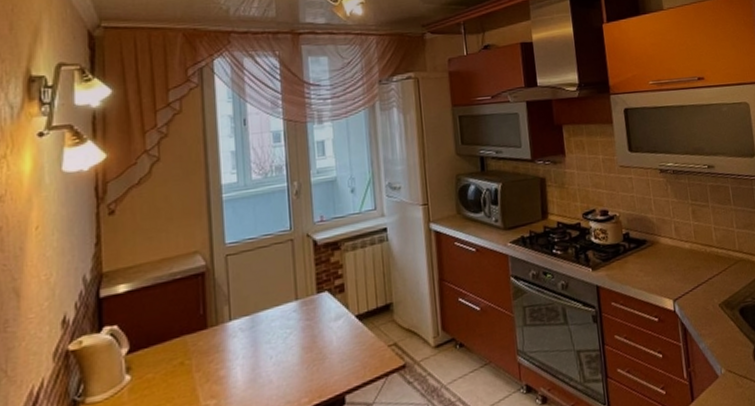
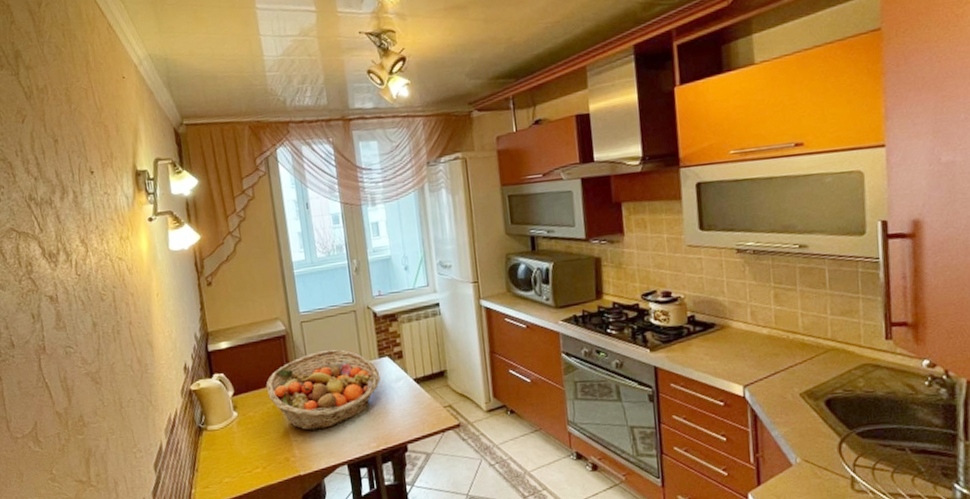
fruit basket: none [173,286,318,391] -> present [266,349,381,431]

